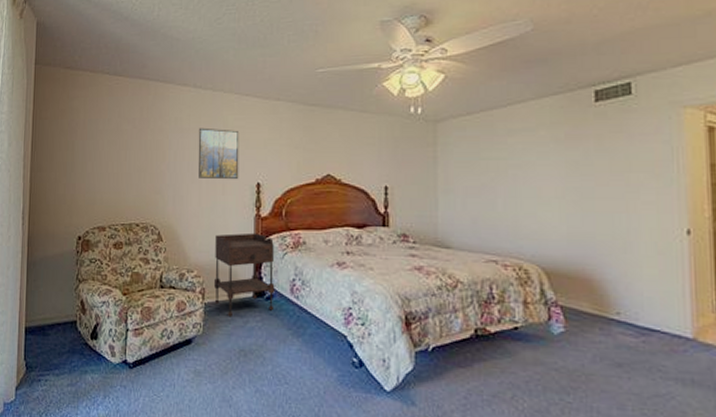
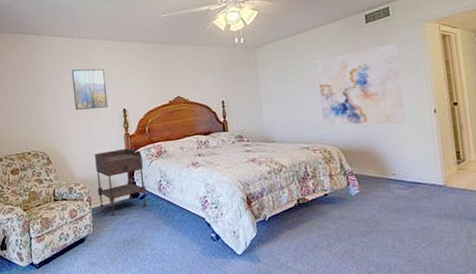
wall art: none [518,132,644,244] -> present [316,42,406,125]

